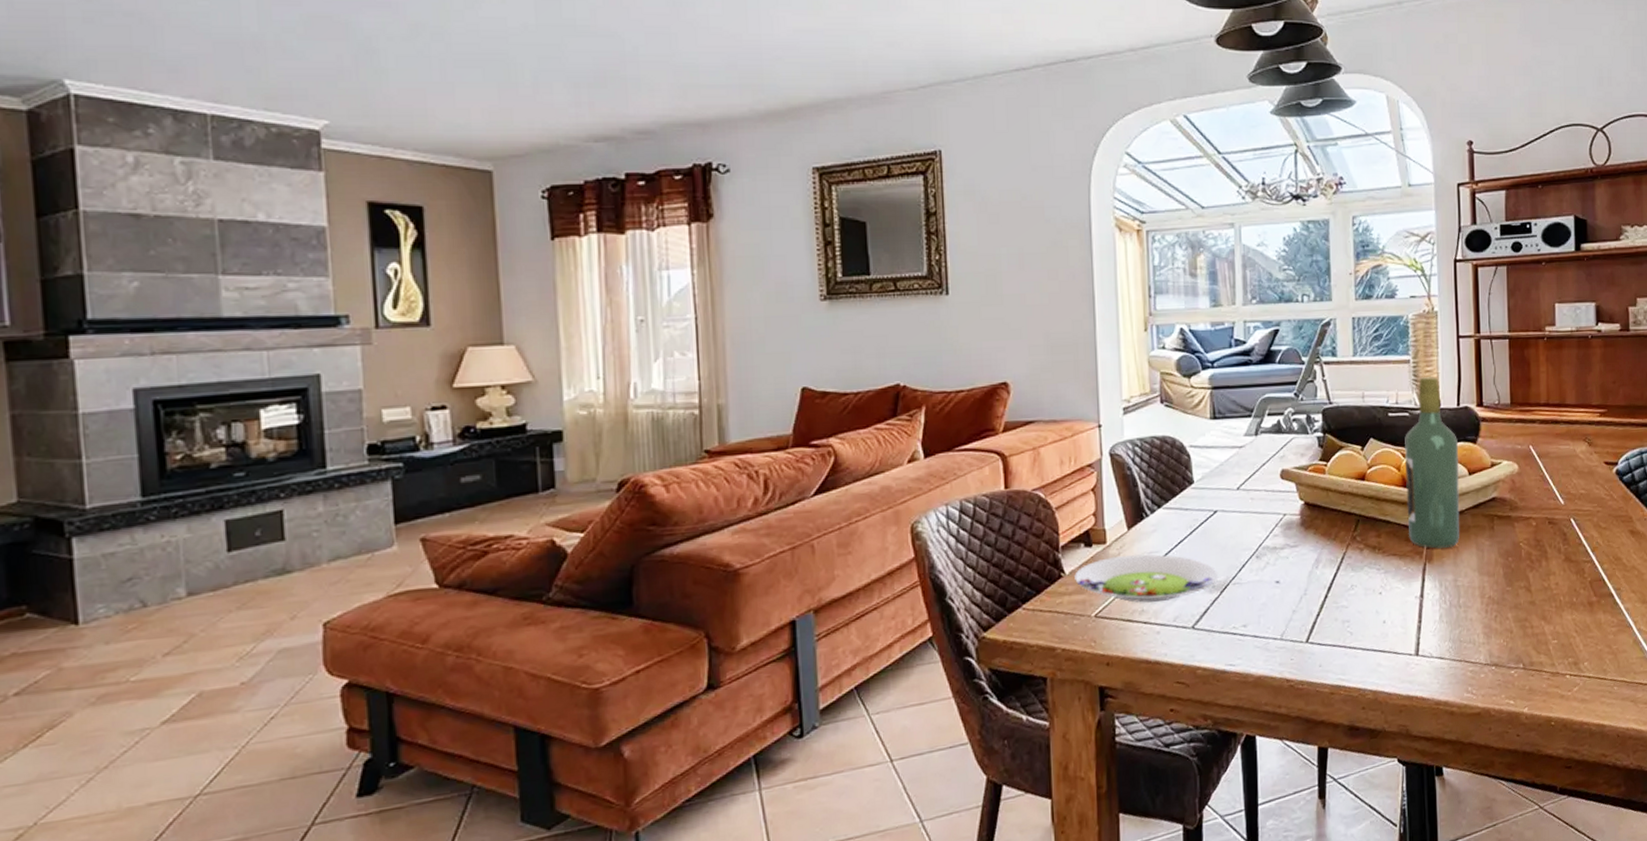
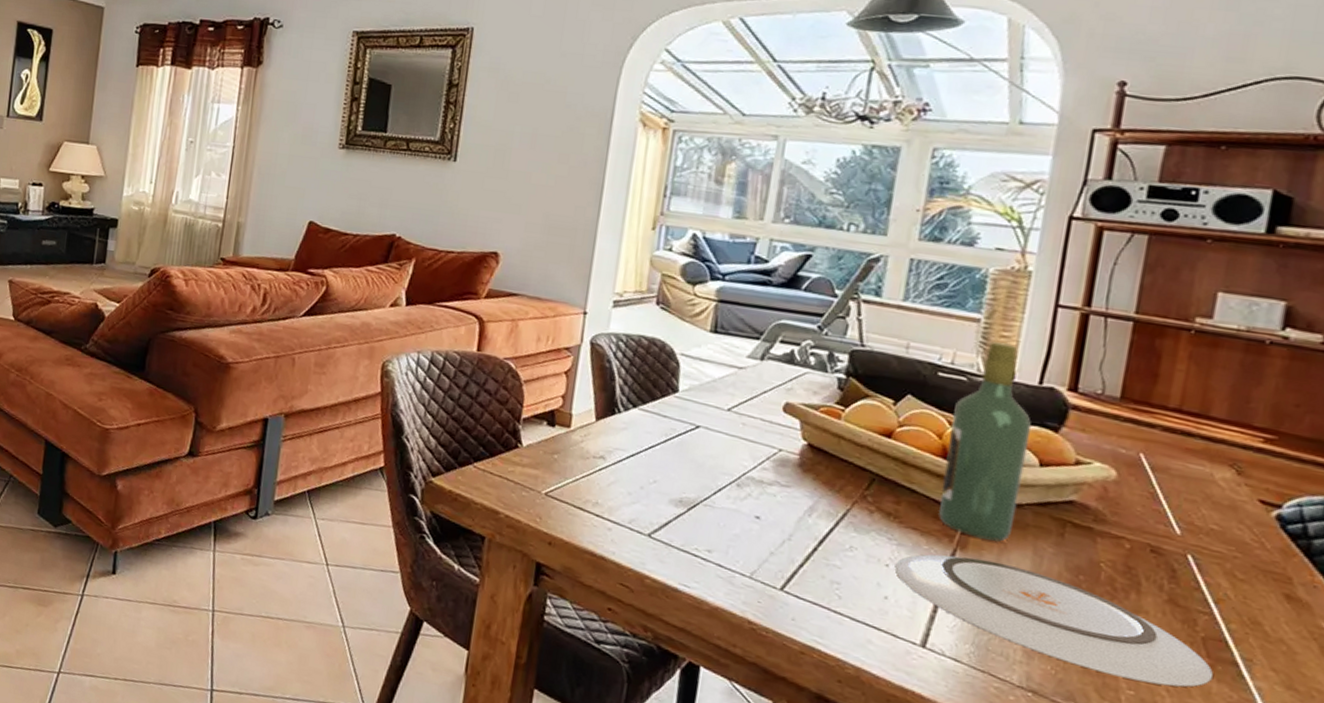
salad plate: present [1075,554,1219,603] -> none [531,441,689,502]
plate: none [1386,564,1600,633] -> present [894,554,1213,687]

